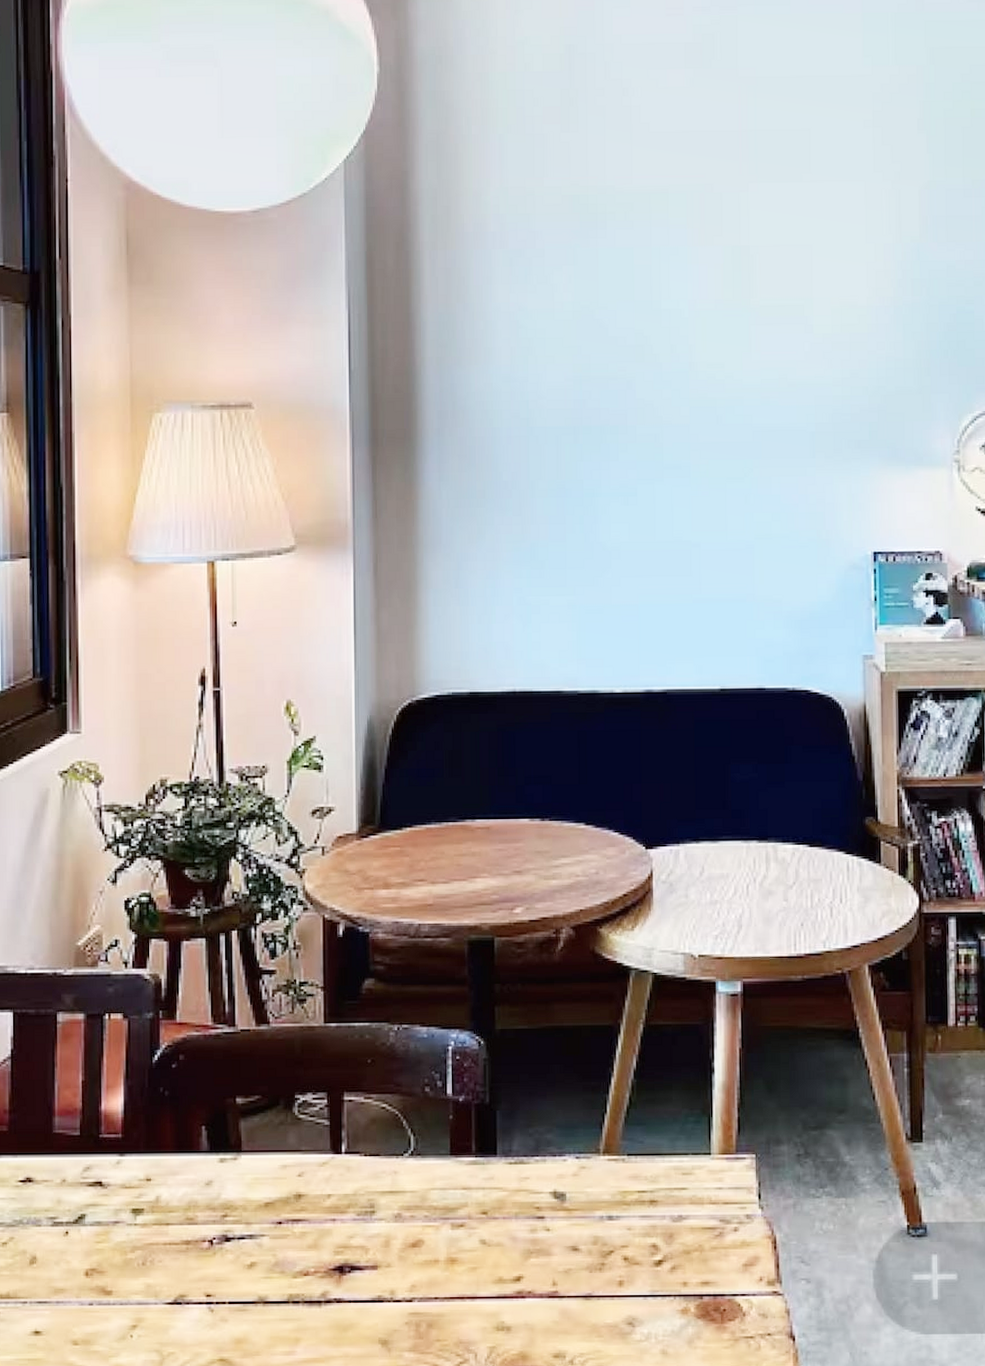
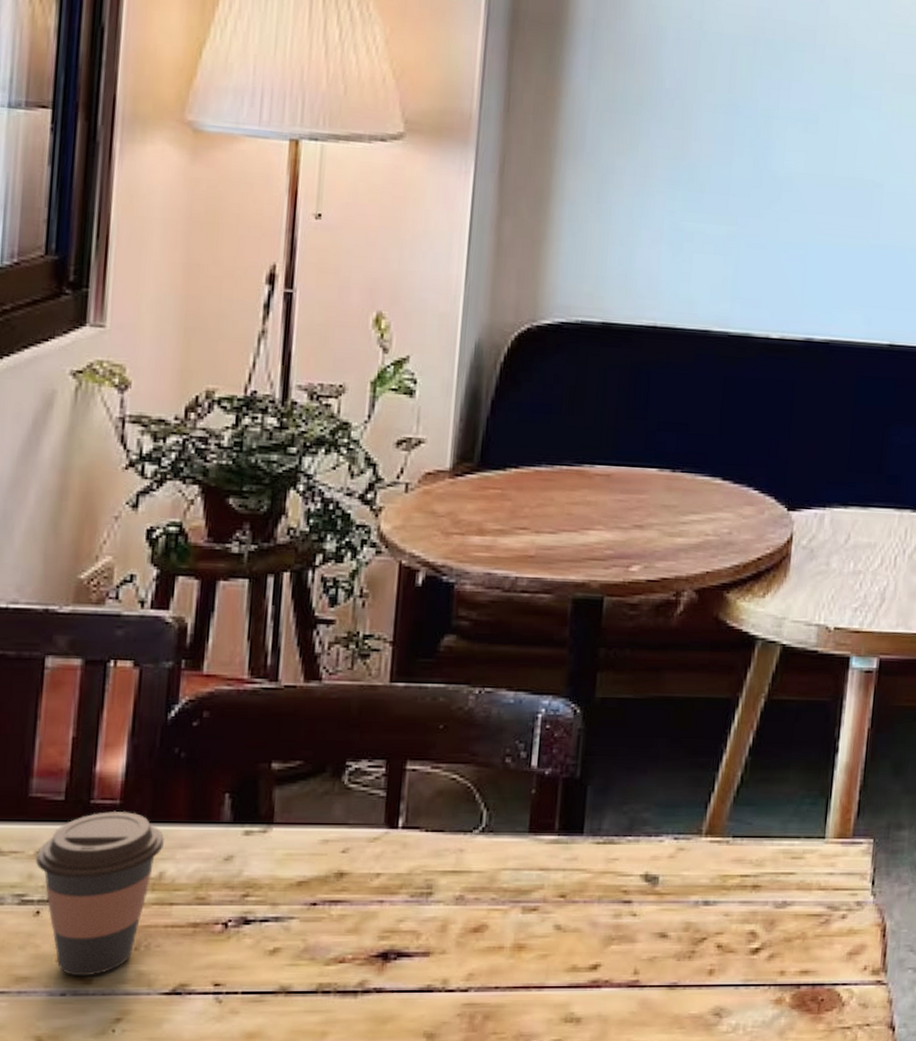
coffee cup: none [61,1143,159,1288] -> present [35,810,165,977]

